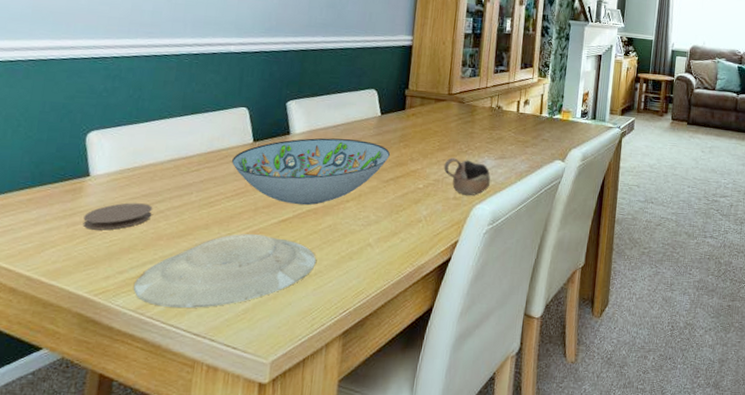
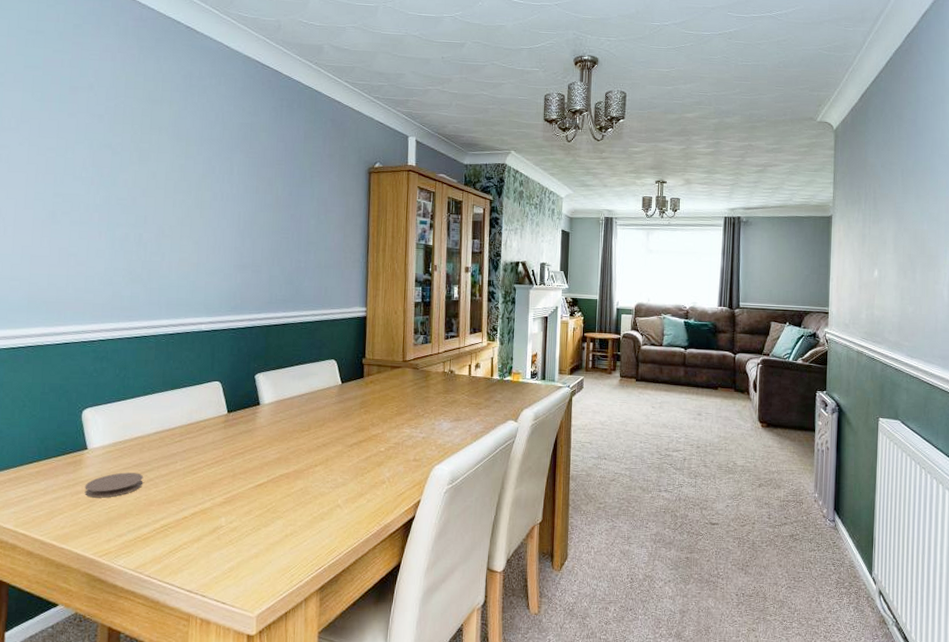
plate: present [133,234,316,308] -> none [131,498,291,568]
decorative bowl: present [232,138,390,206] -> none [210,407,352,471]
cup: present [443,157,491,196] -> none [403,421,448,457]

